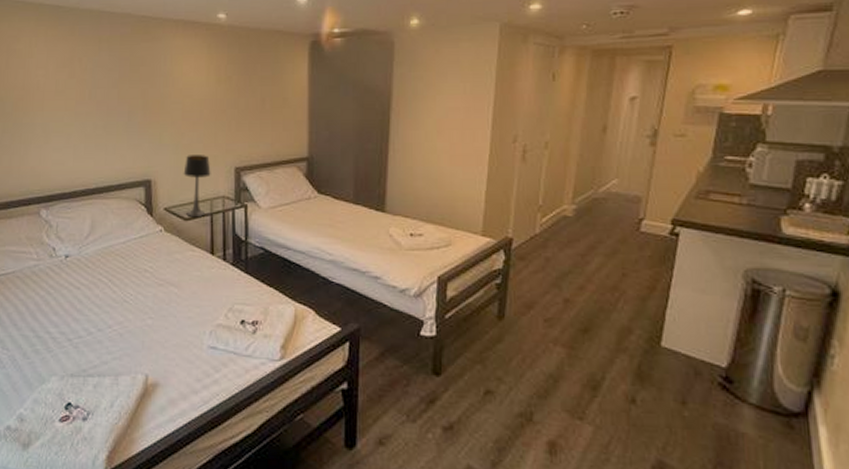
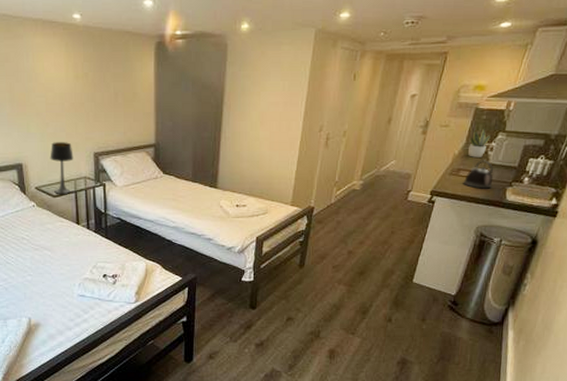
kettle: none [715,179,759,218] -> present [463,160,494,189]
potted plant: none [716,138,746,176] -> present [467,128,491,157]

